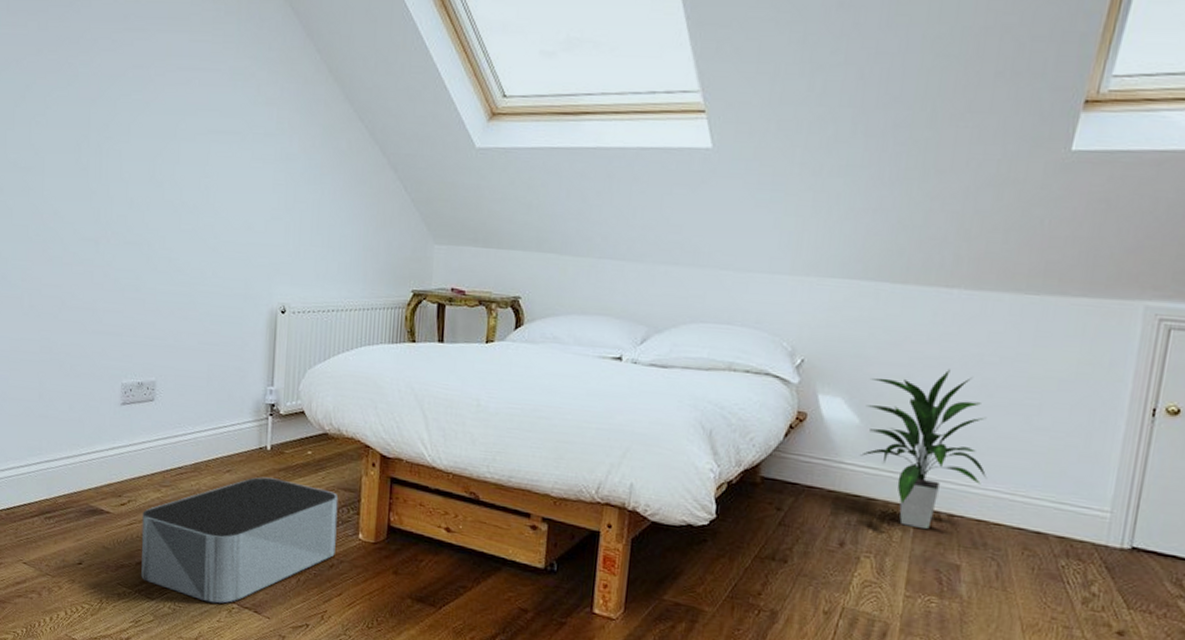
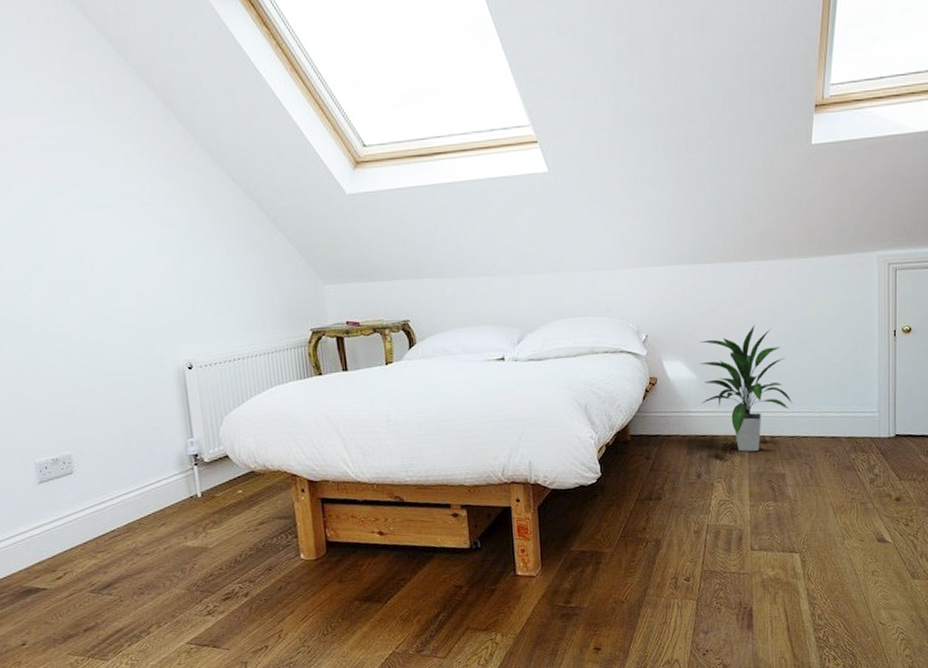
storage bin: present [141,476,339,604] -> none [81,521,281,650]

